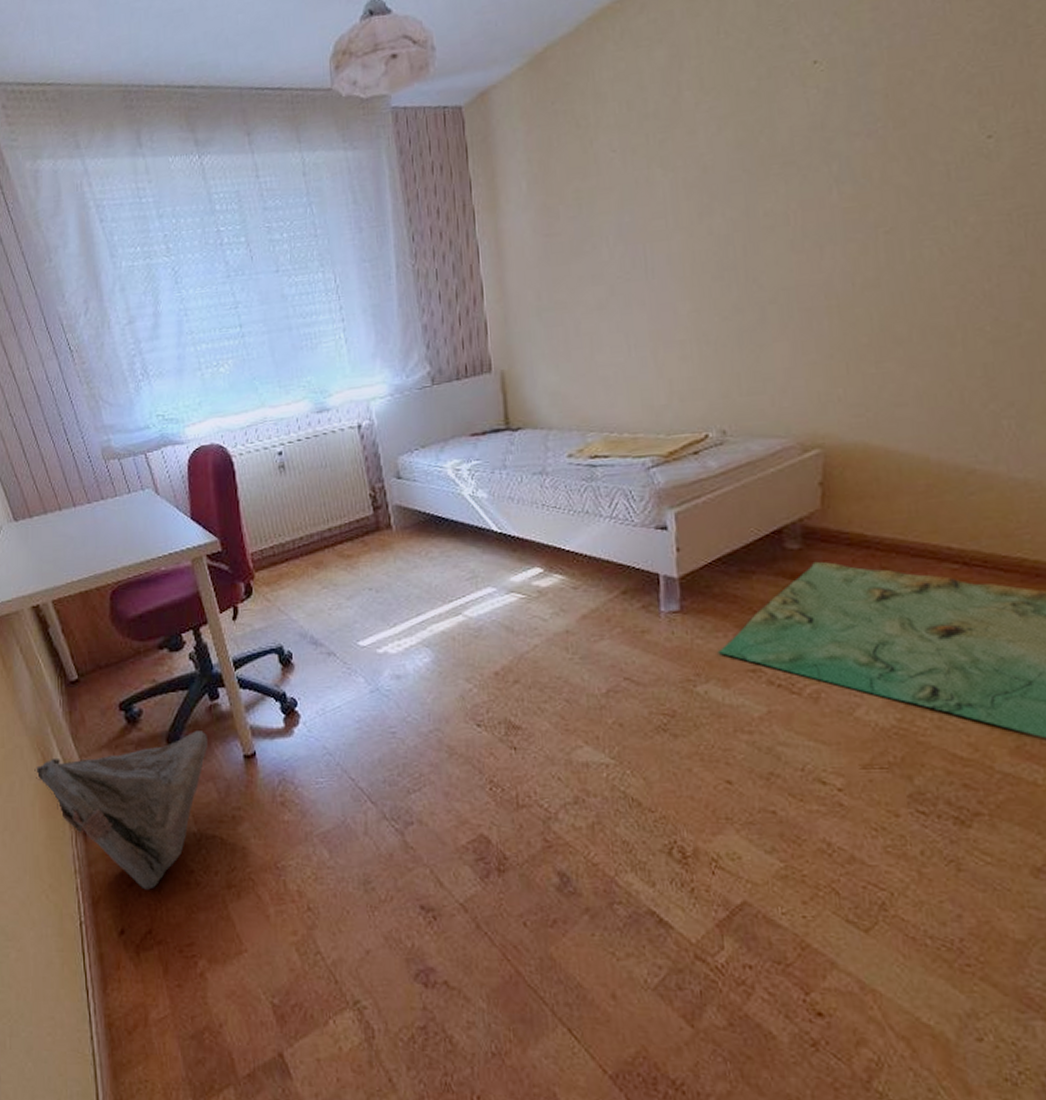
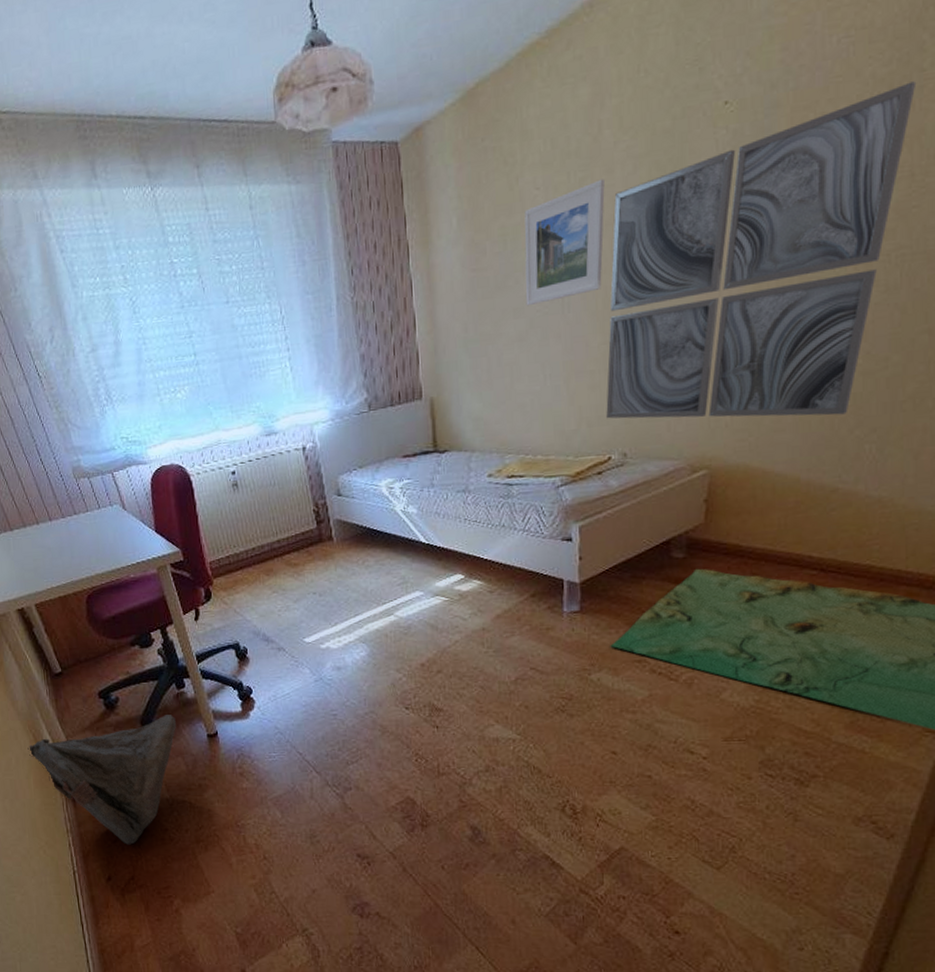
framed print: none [600,140,689,273] -> present [524,179,605,306]
wall art: none [698,37,1023,393] -> present [606,81,917,419]

